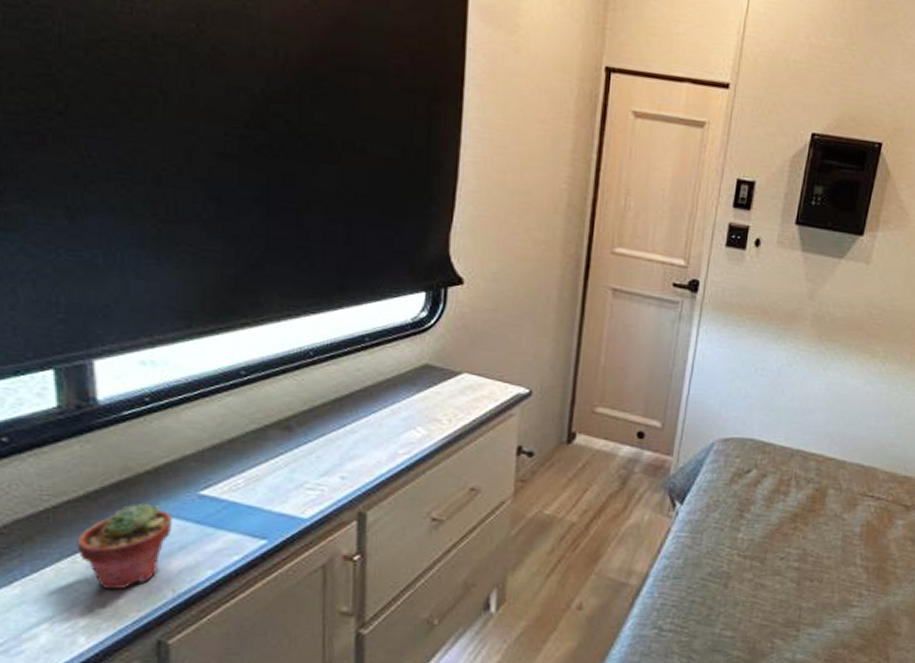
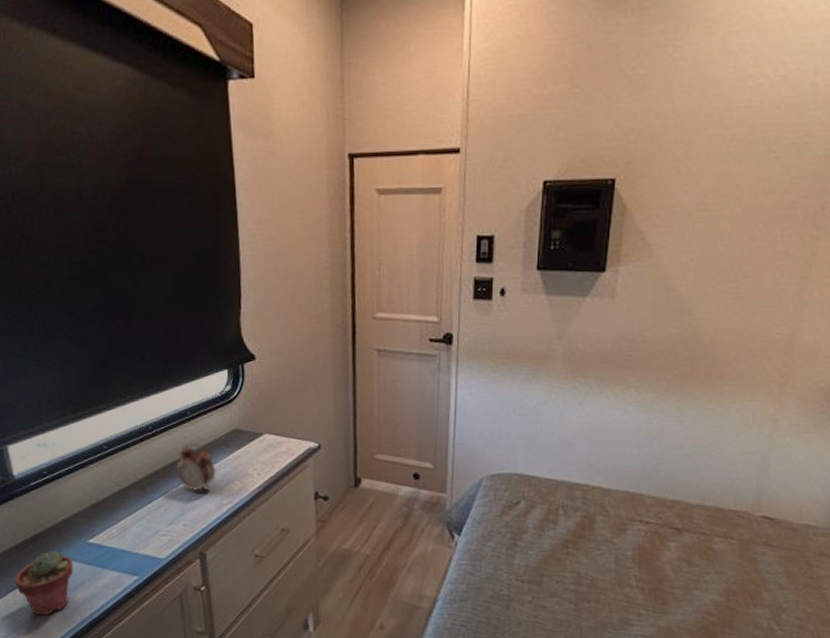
alarm clock: none [341,377,394,439] -> present [177,443,216,493]

